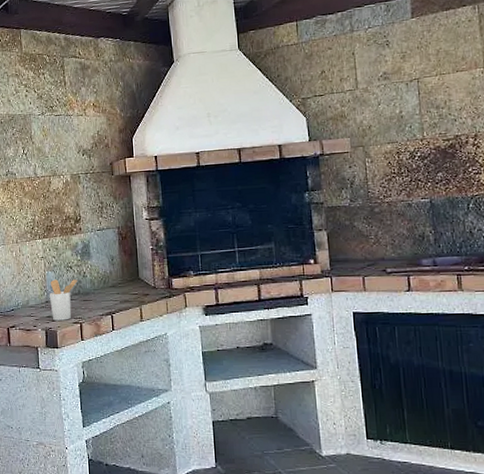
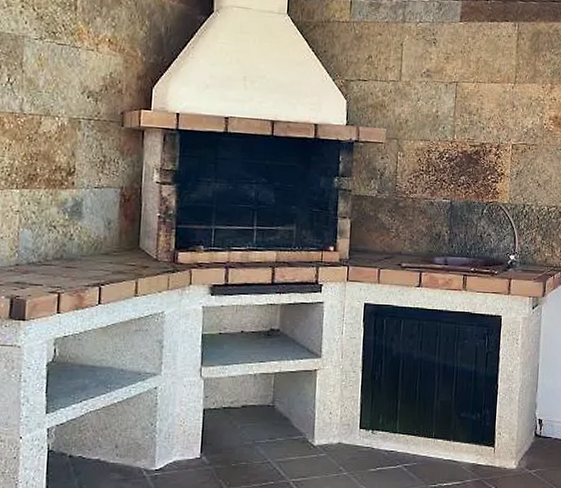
utensil holder: present [50,279,78,321] -> none [21,239,62,289]

